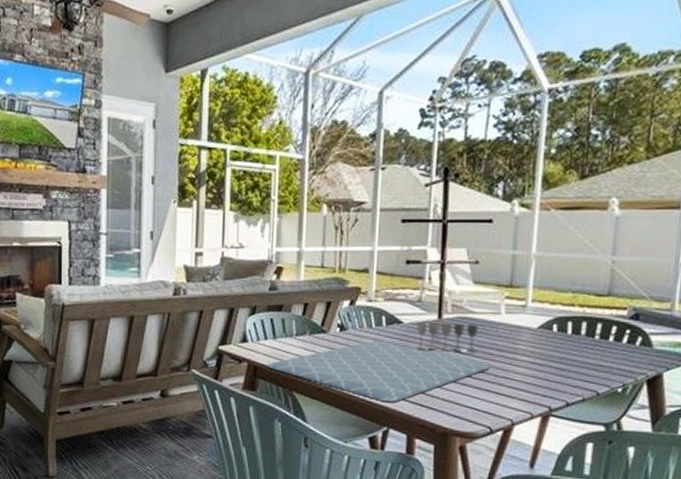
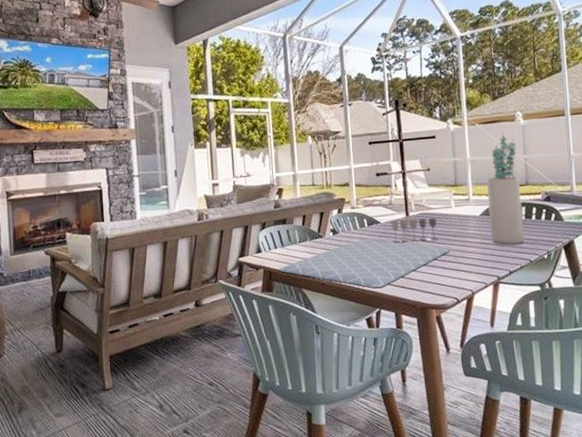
vase: none [549,223,604,371] -> present [486,132,524,245]

